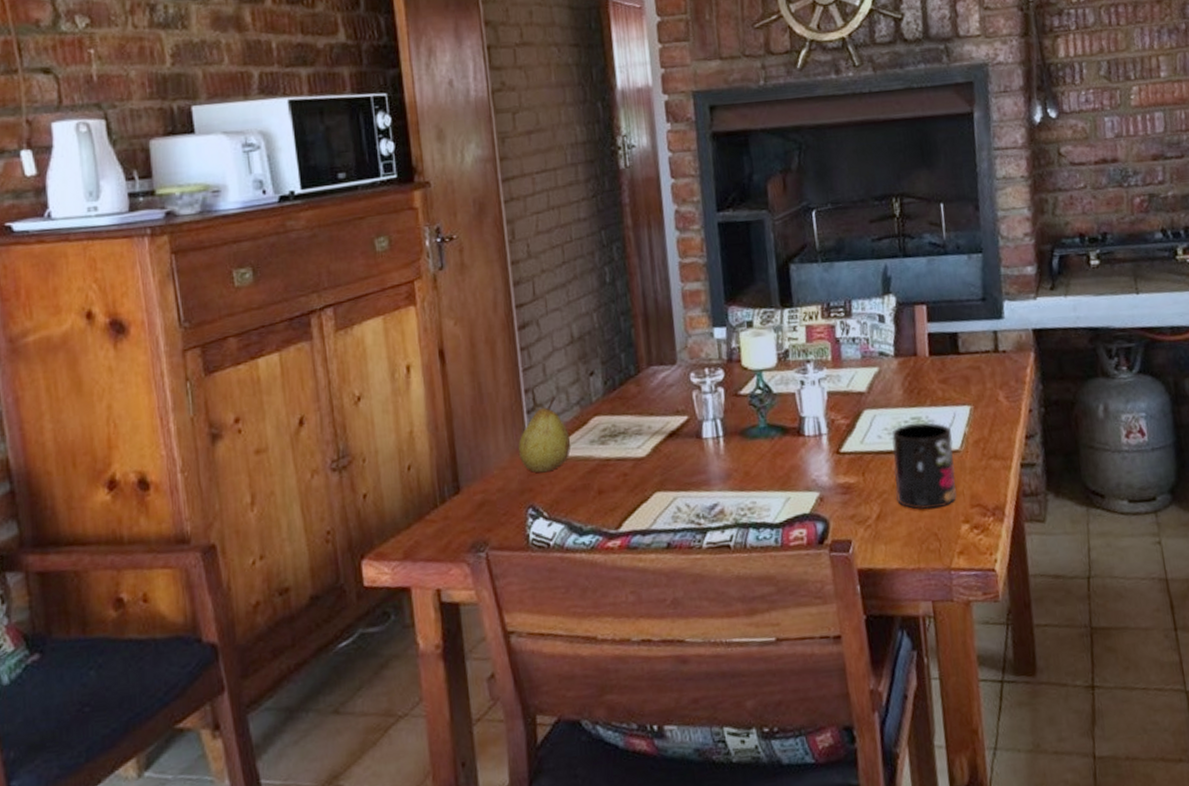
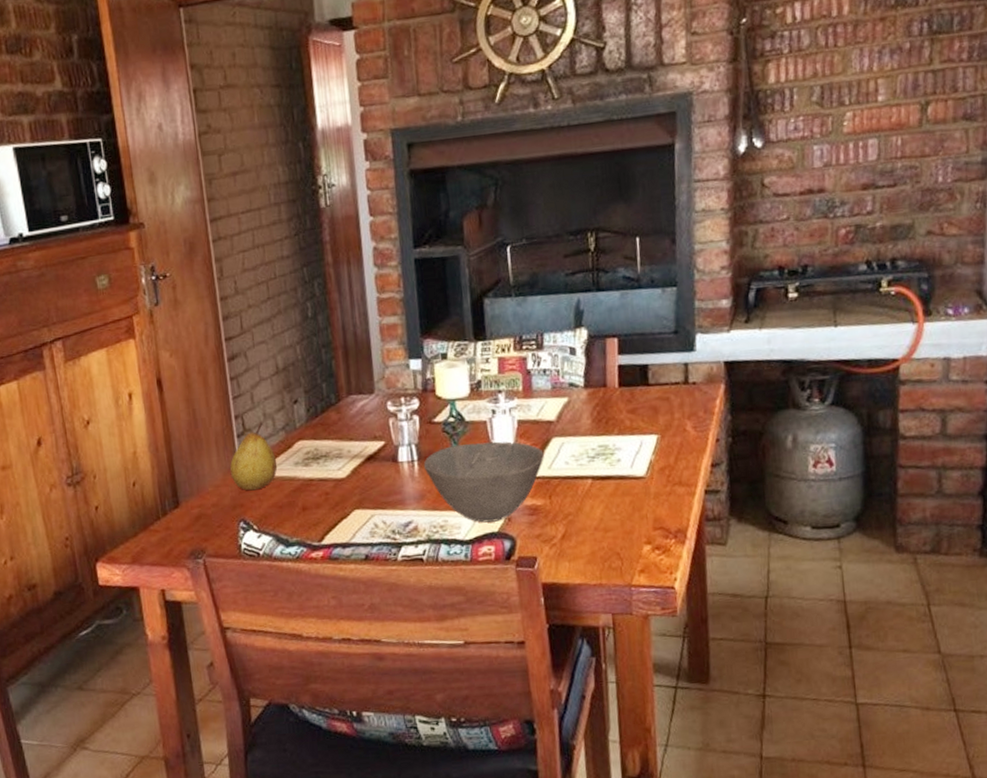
bowl: none [729,414,856,504] -> present [423,441,544,523]
mug: present [891,421,957,510] -> none [579,449,640,532]

